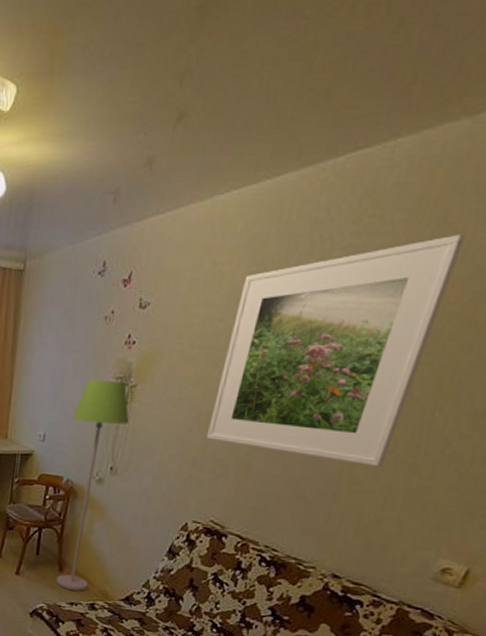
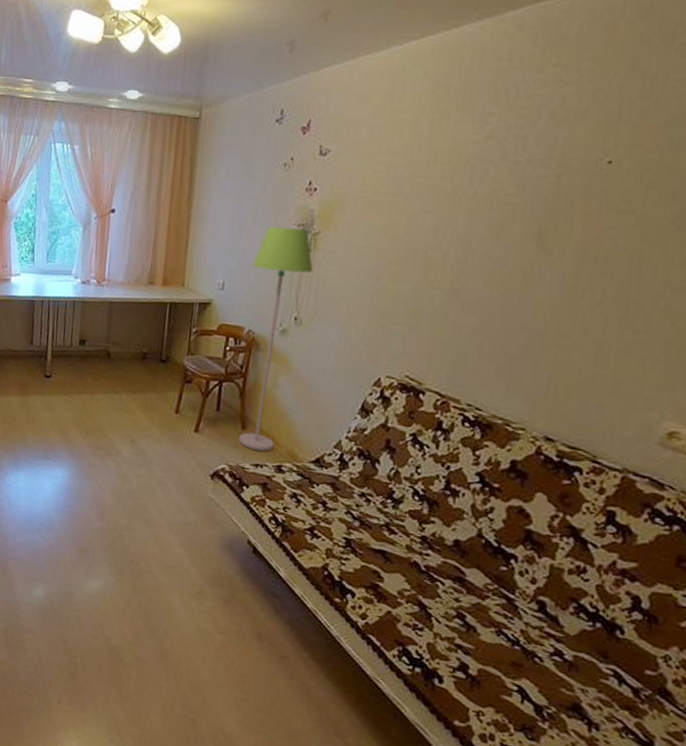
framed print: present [207,234,465,466] -> none [397,83,656,319]

